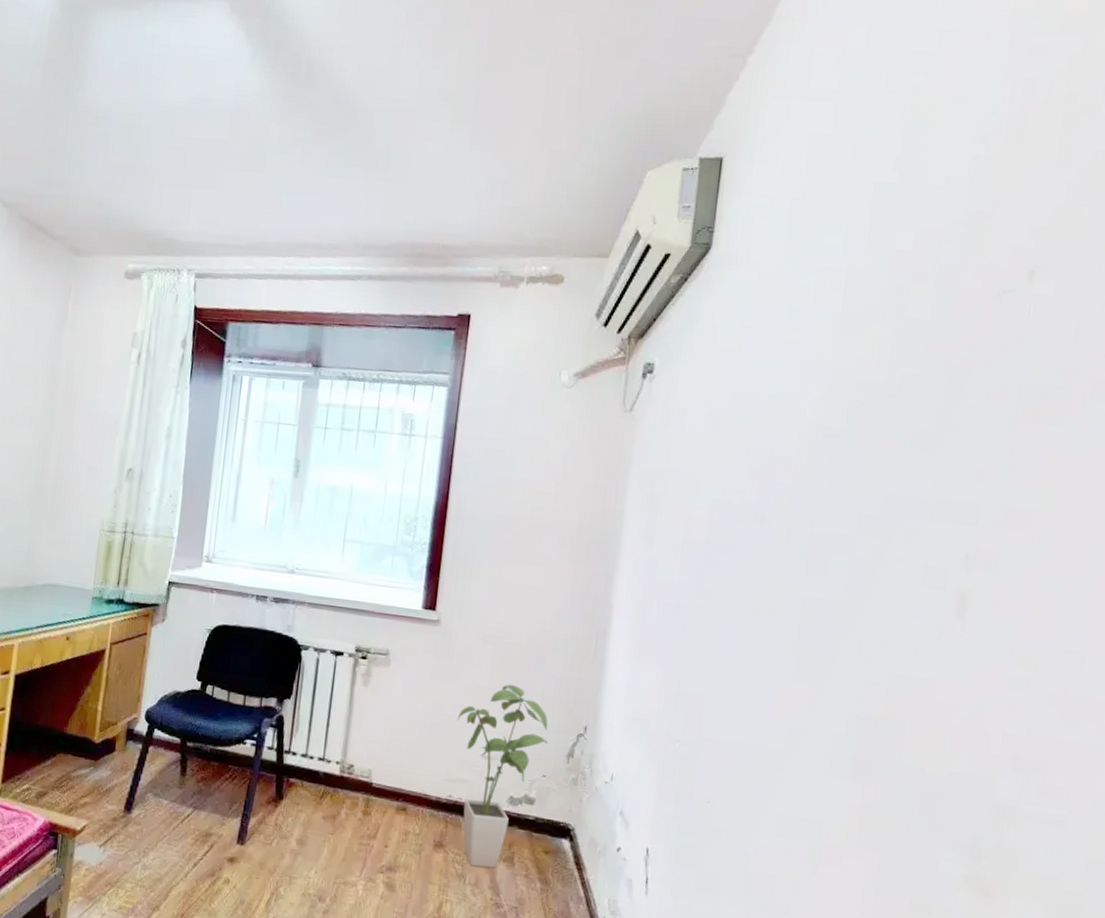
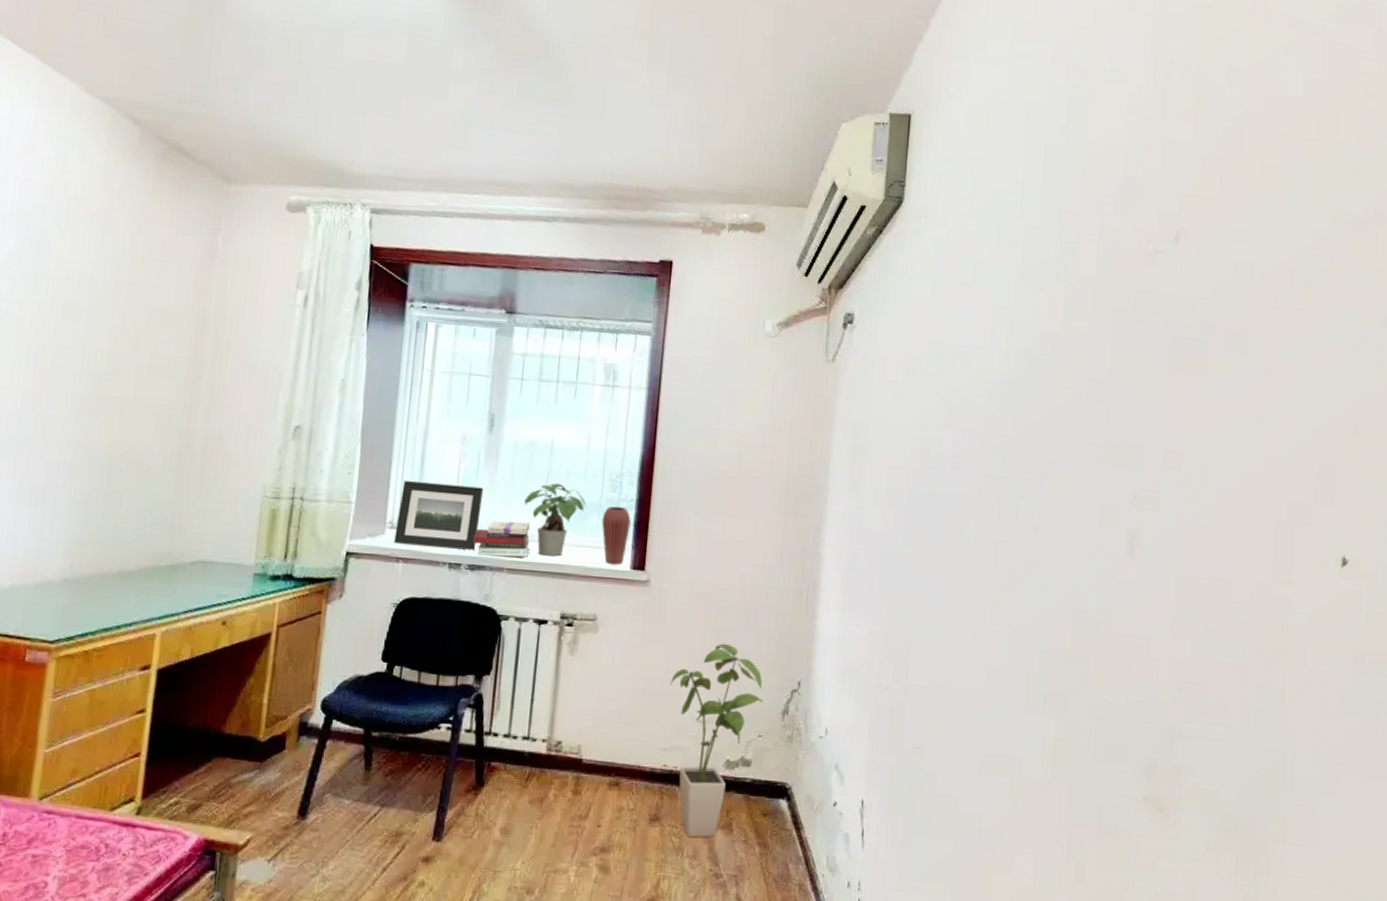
picture frame: none [209,520,289,585] -> present [394,481,484,550]
books: none [277,558,331,594] -> present [472,521,531,559]
potted plant: none [325,525,383,594] -> present [524,483,587,557]
vase: none [396,548,424,605] -> present [601,506,631,566]

